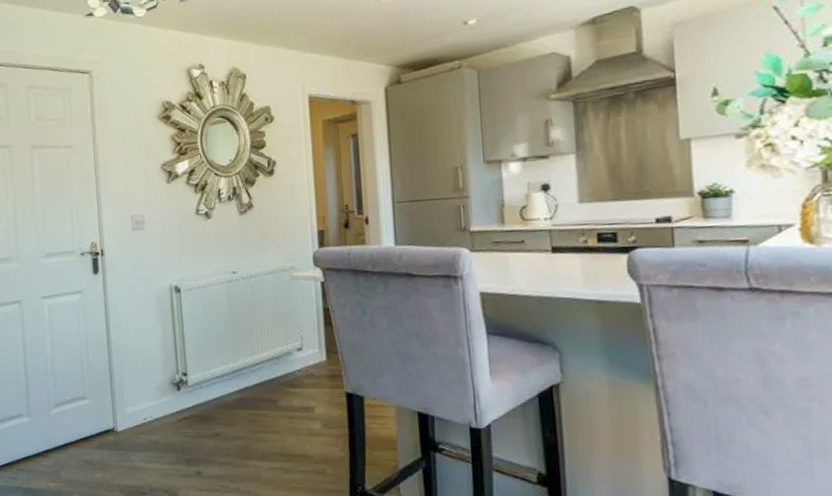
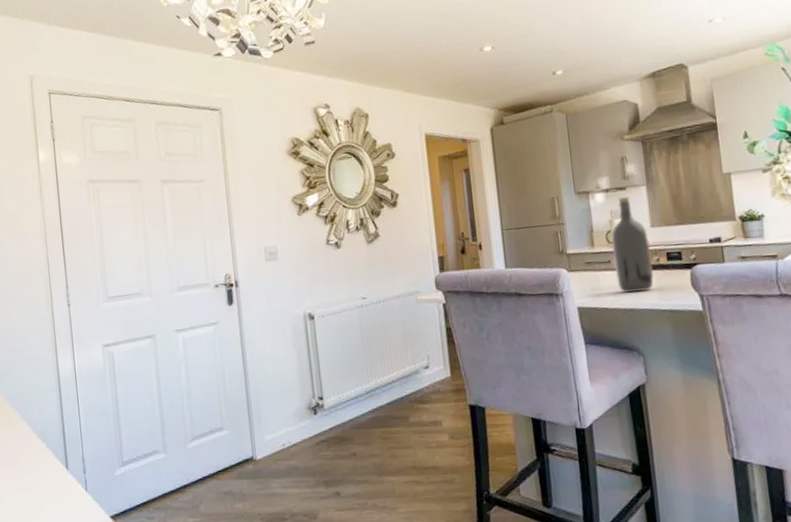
wine bottle: none [526,167,579,278] -> present [610,197,654,293]

